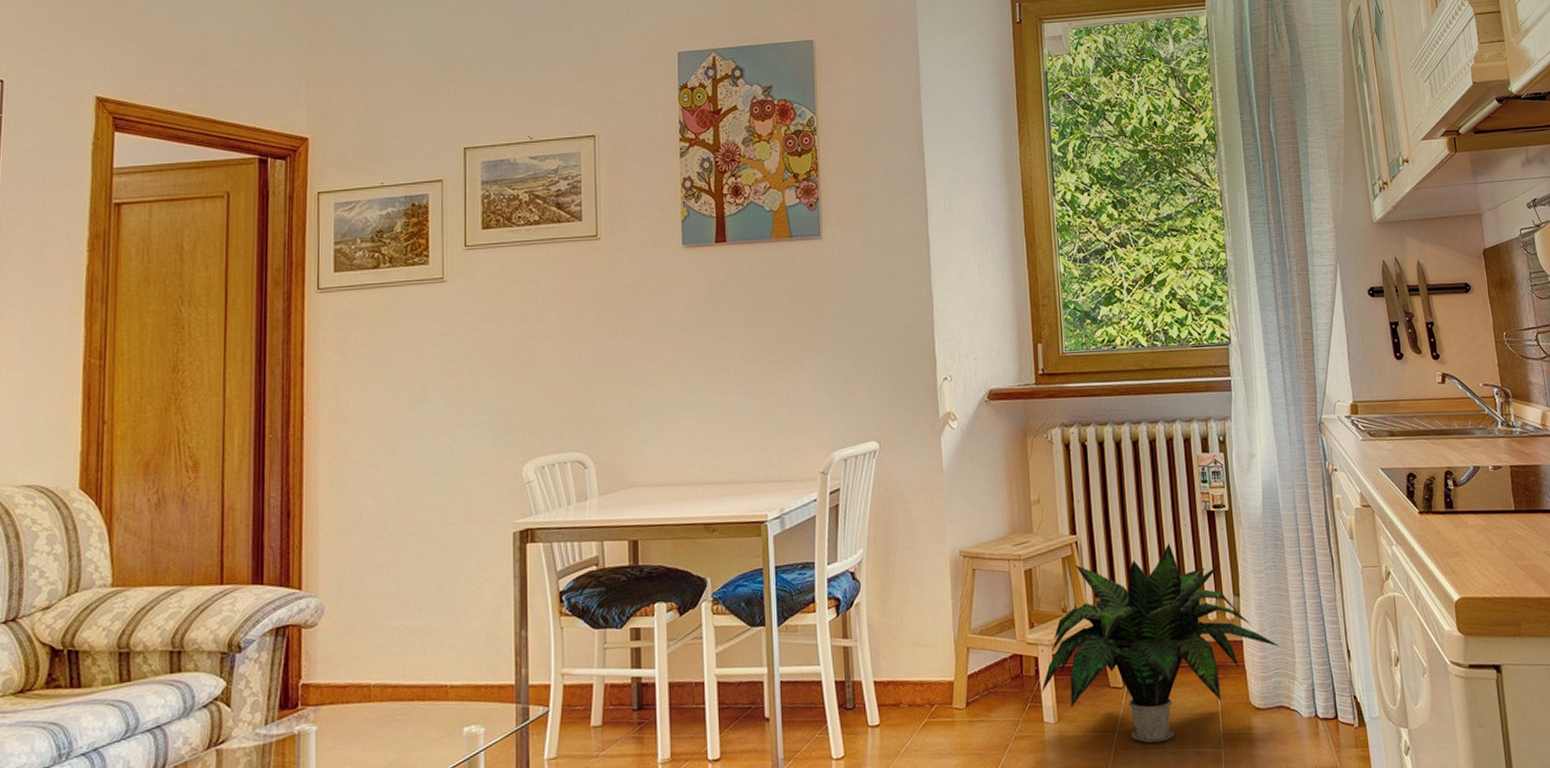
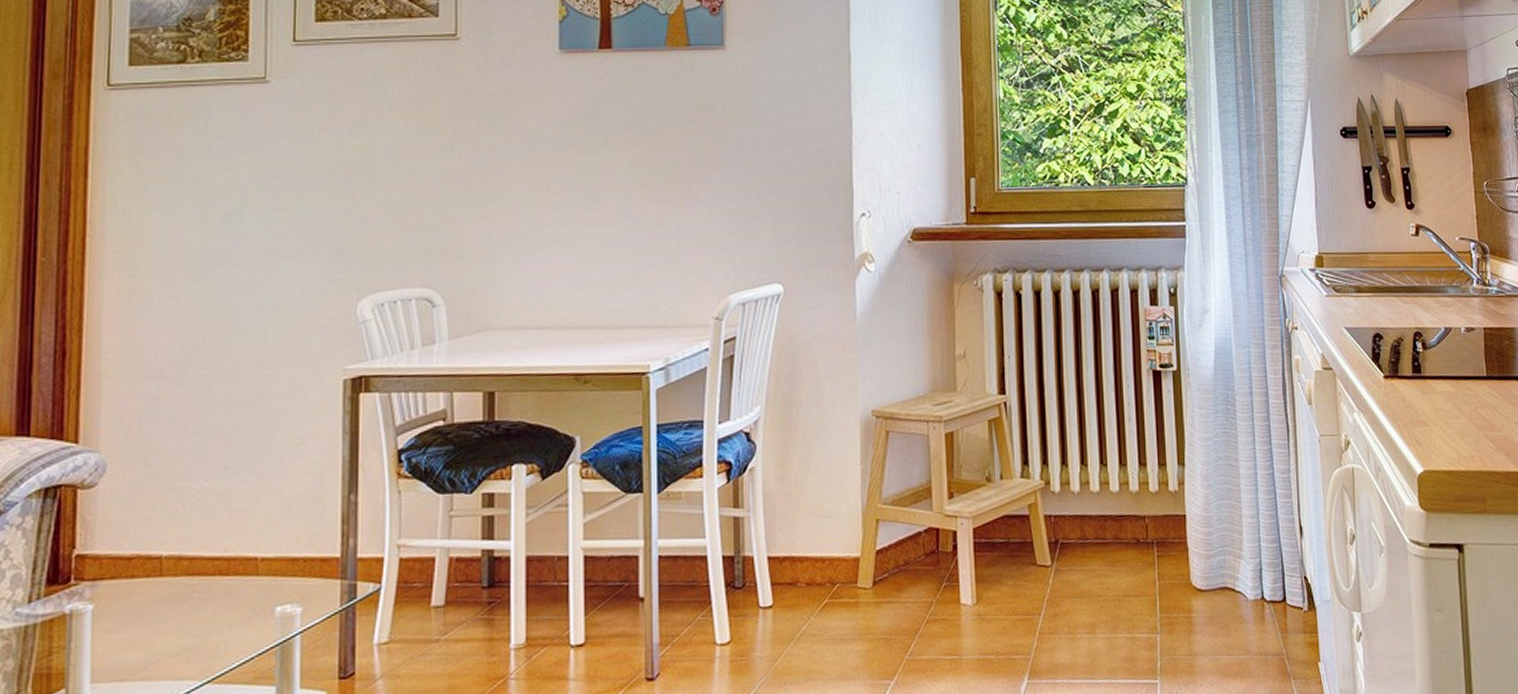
potted plant: present [1041,543,1280,744] -> none [959,405,1227,628]

